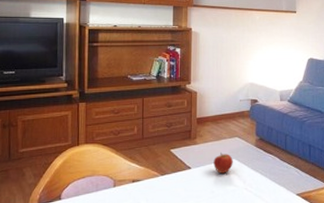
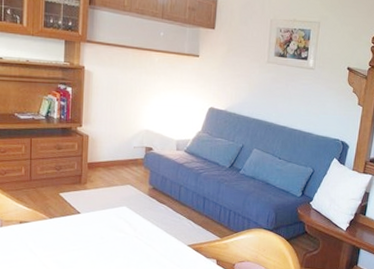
apple: present [213,153,233,174] -> none [104,199,124,221]

